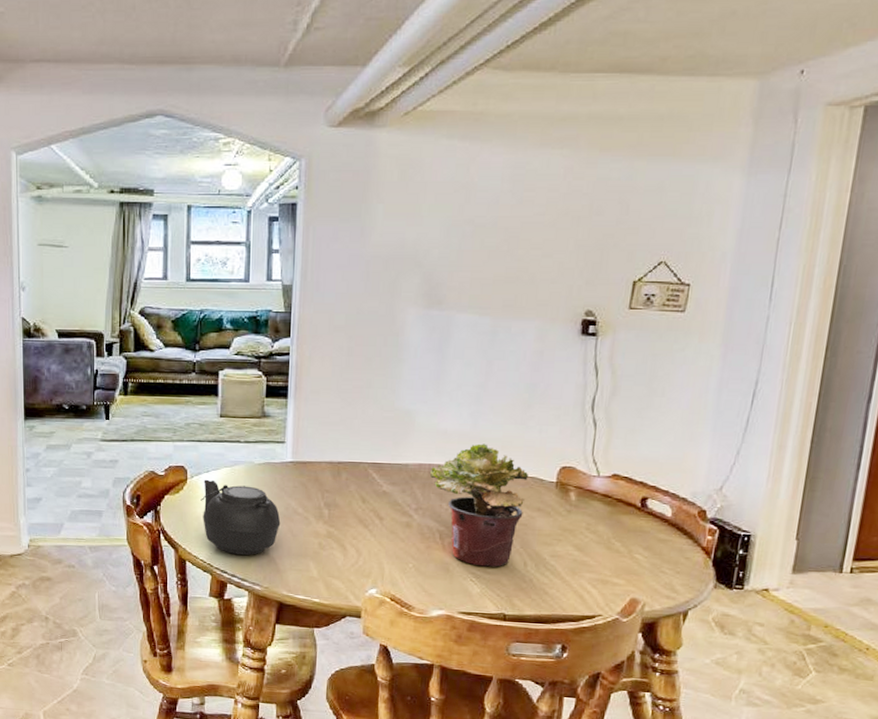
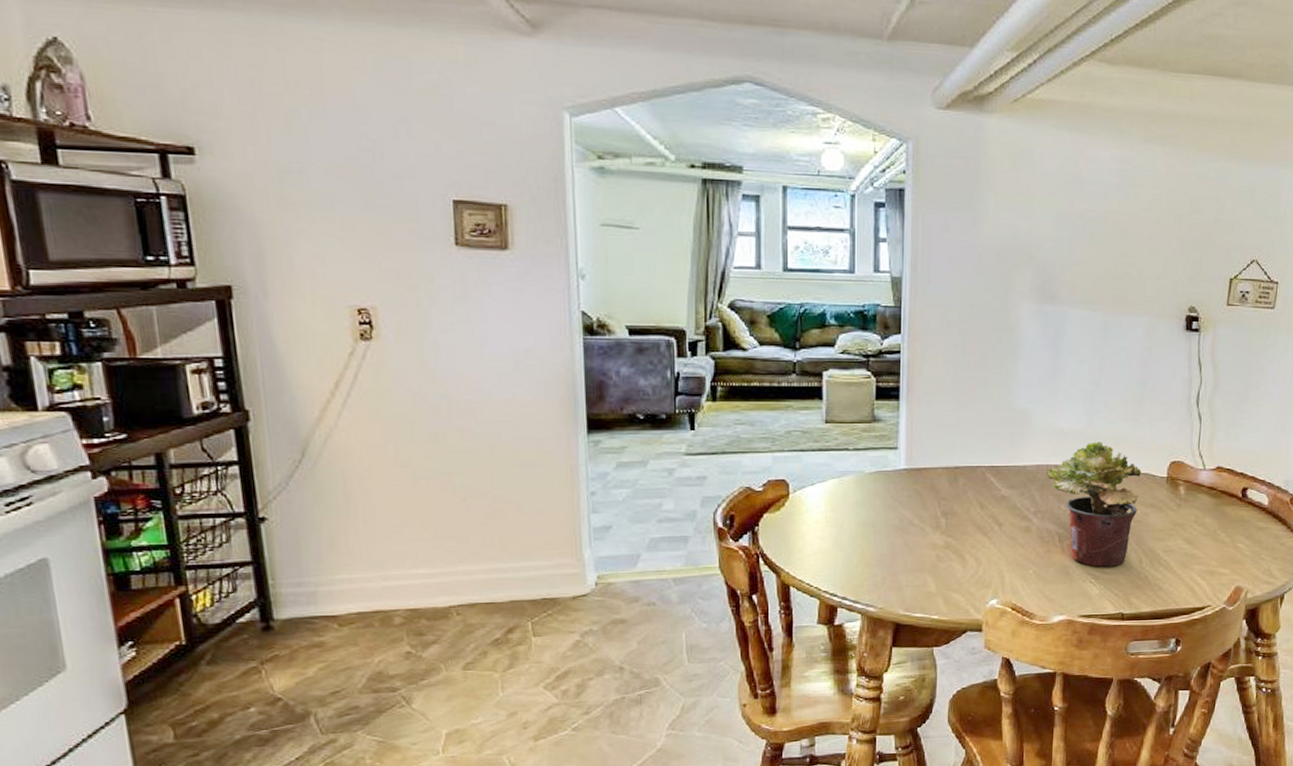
teapot: present [201,479,281,556] -> none [805,493,895,575]

